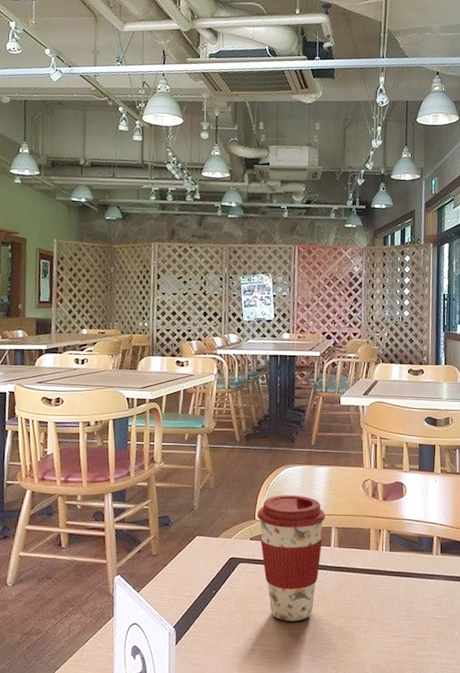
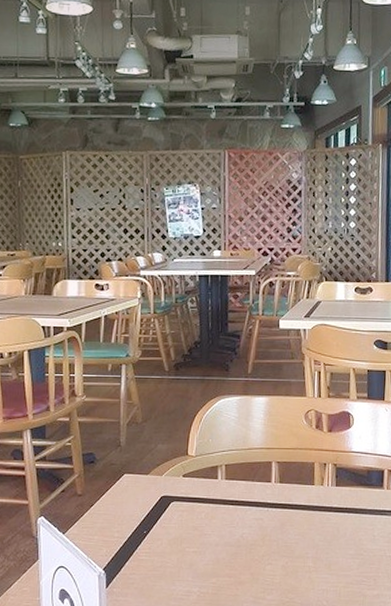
coffee cup: present [256,495,326,621] -> none [189,428,265,562]

